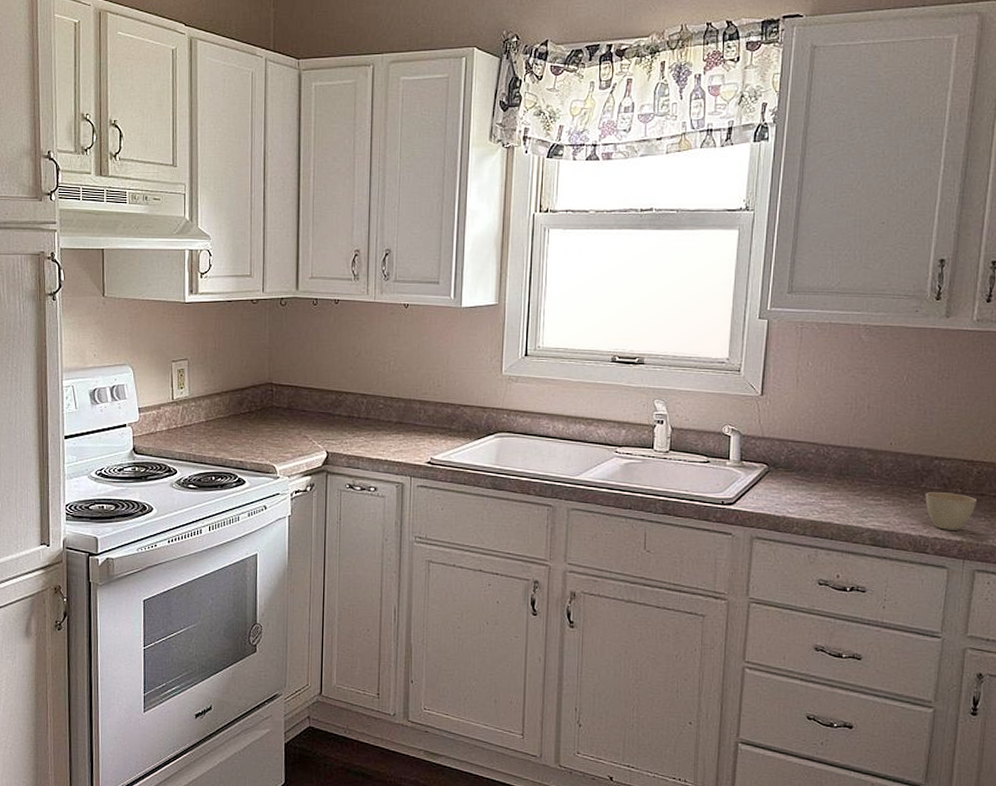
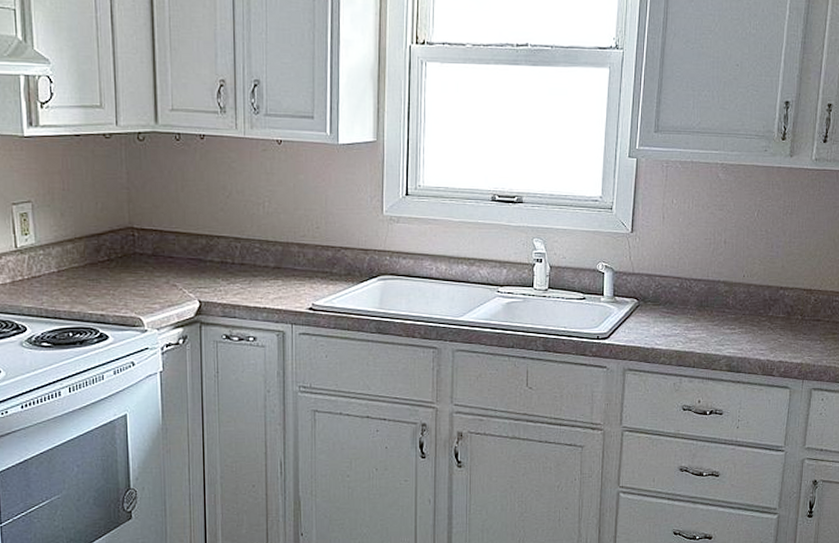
cup: present [925,492,976,530] -> none [772,320,814,354]

